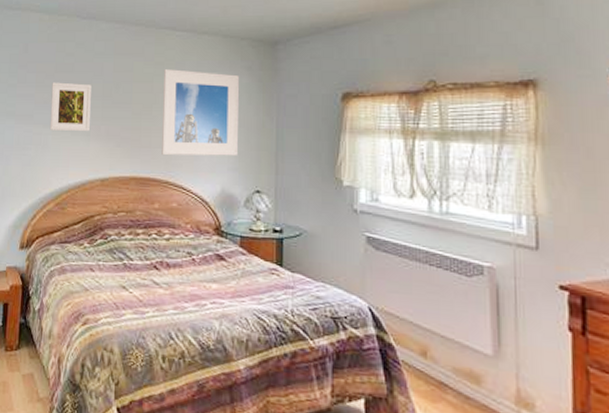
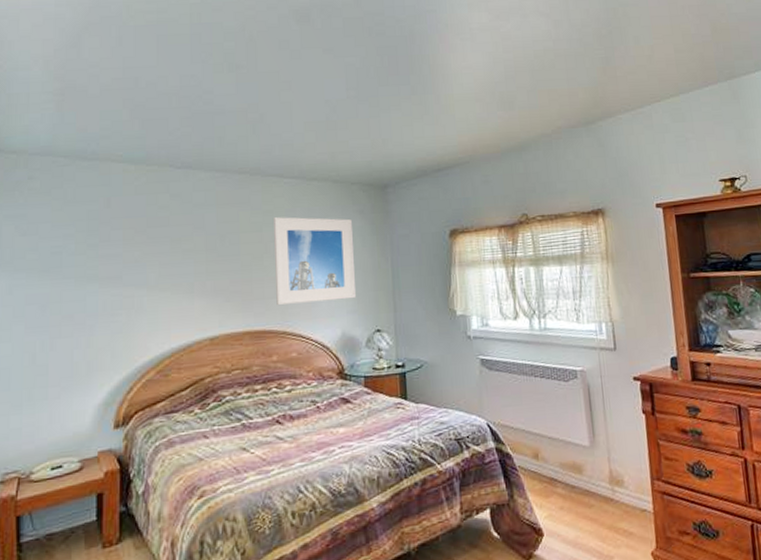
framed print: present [49,82,91,131] -> none [143,237,193,291]

